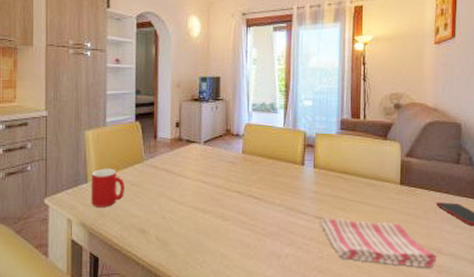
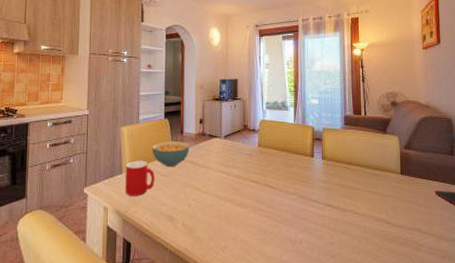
cereal bowl: none [121,147,164,176] -> present [152,141,189,167]
dish towel: present [320,218,437,268] -> none [330,205,439,253]

